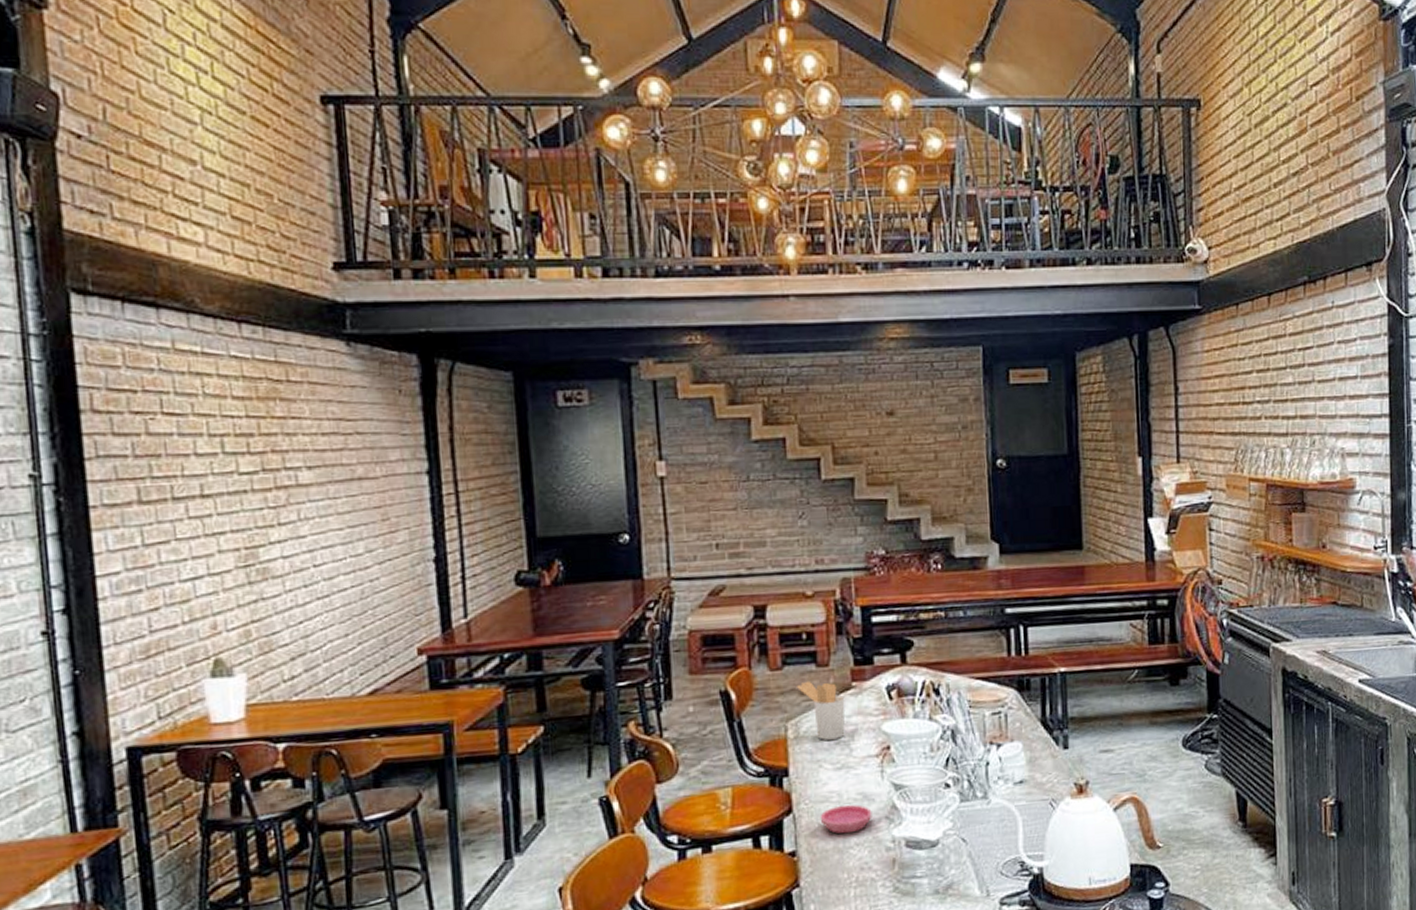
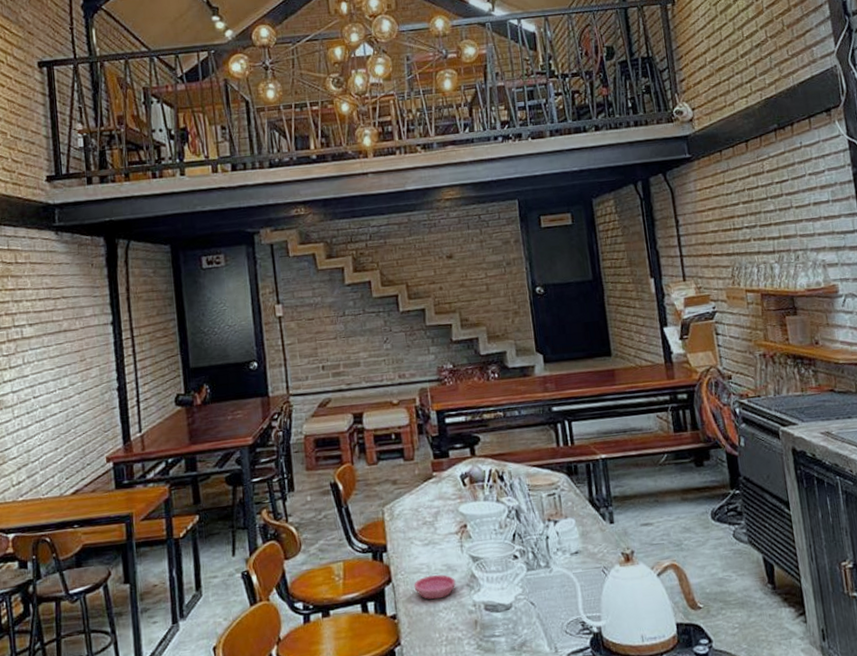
utensil holder: present [797,681,845,740] -> none [390,472,430,521]

